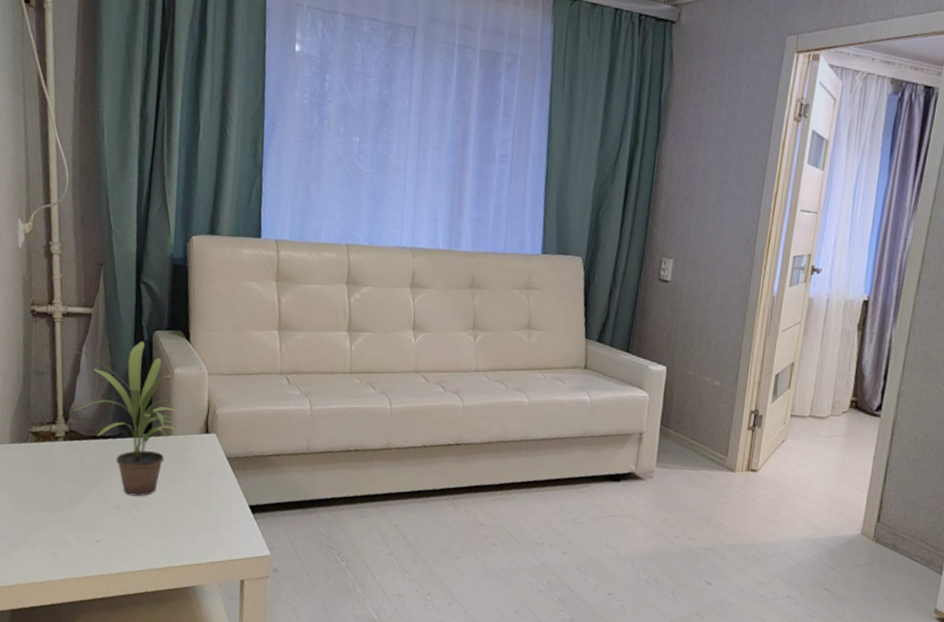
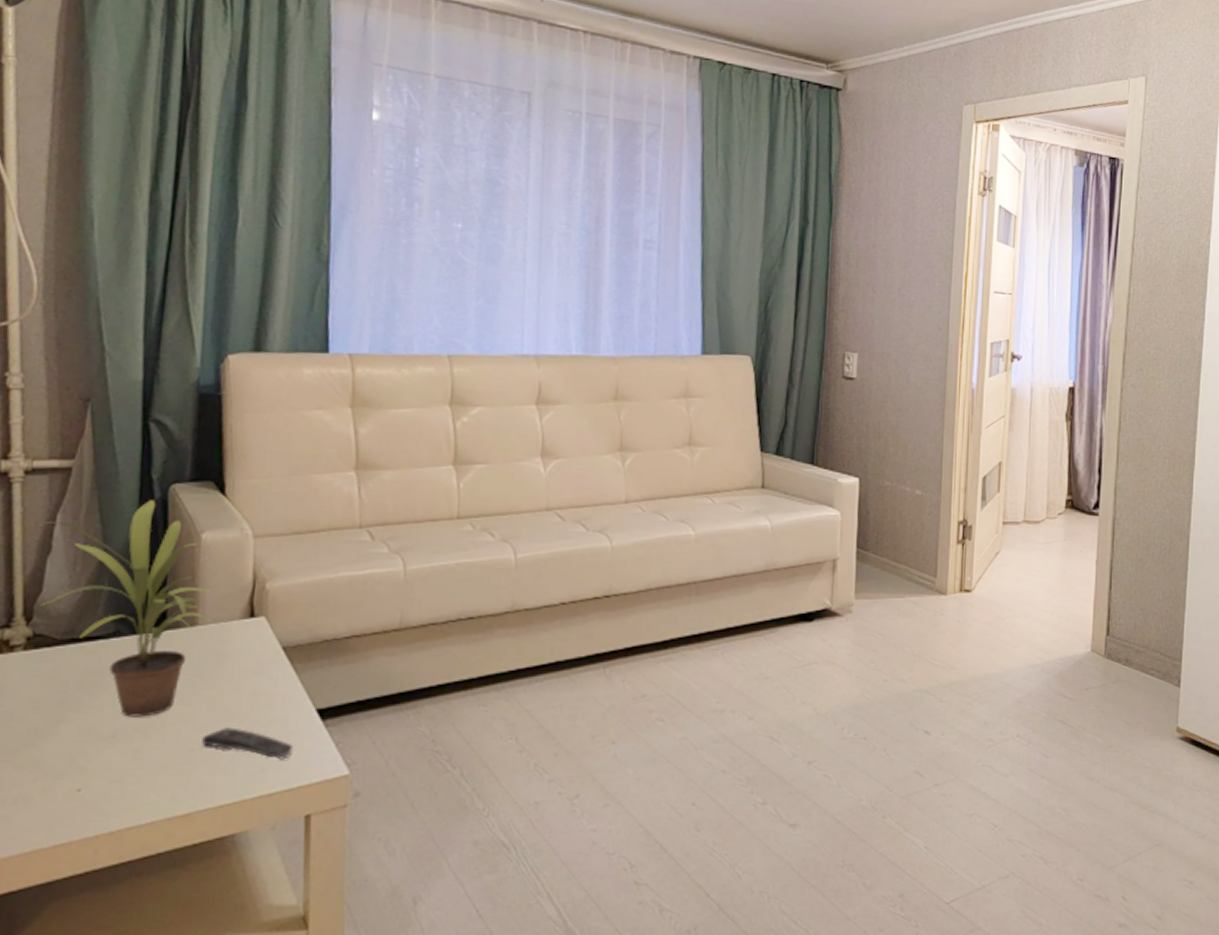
remote control: none [174,509,233,539] -> present [202,726,293,760]

